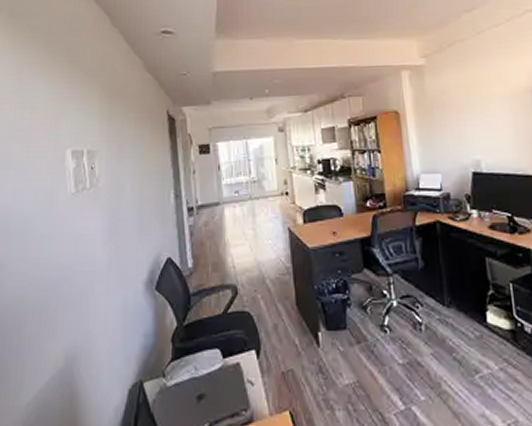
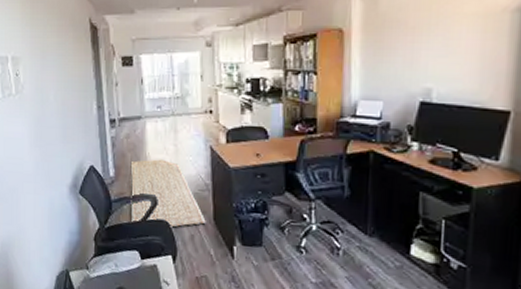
rug: none [209,245,289,318] -> present [130,159,206,228]

